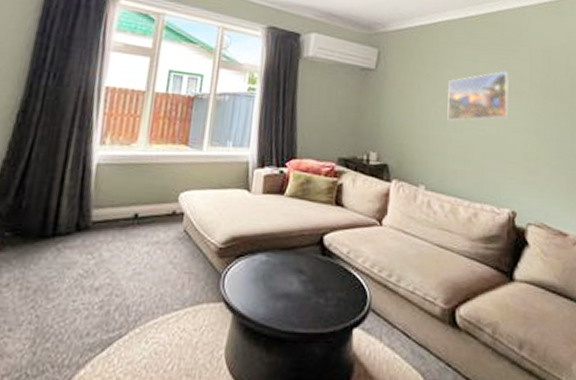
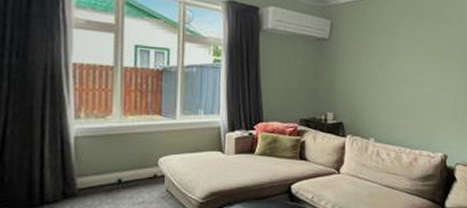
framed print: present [447,71,510,122] -> none [391,37,443,83]

